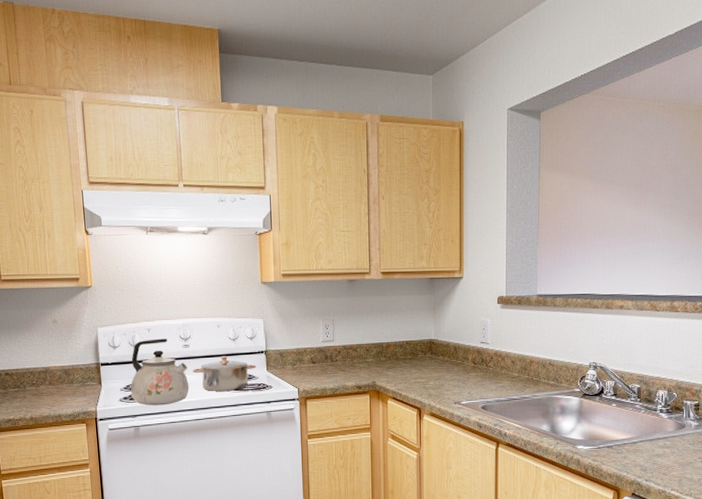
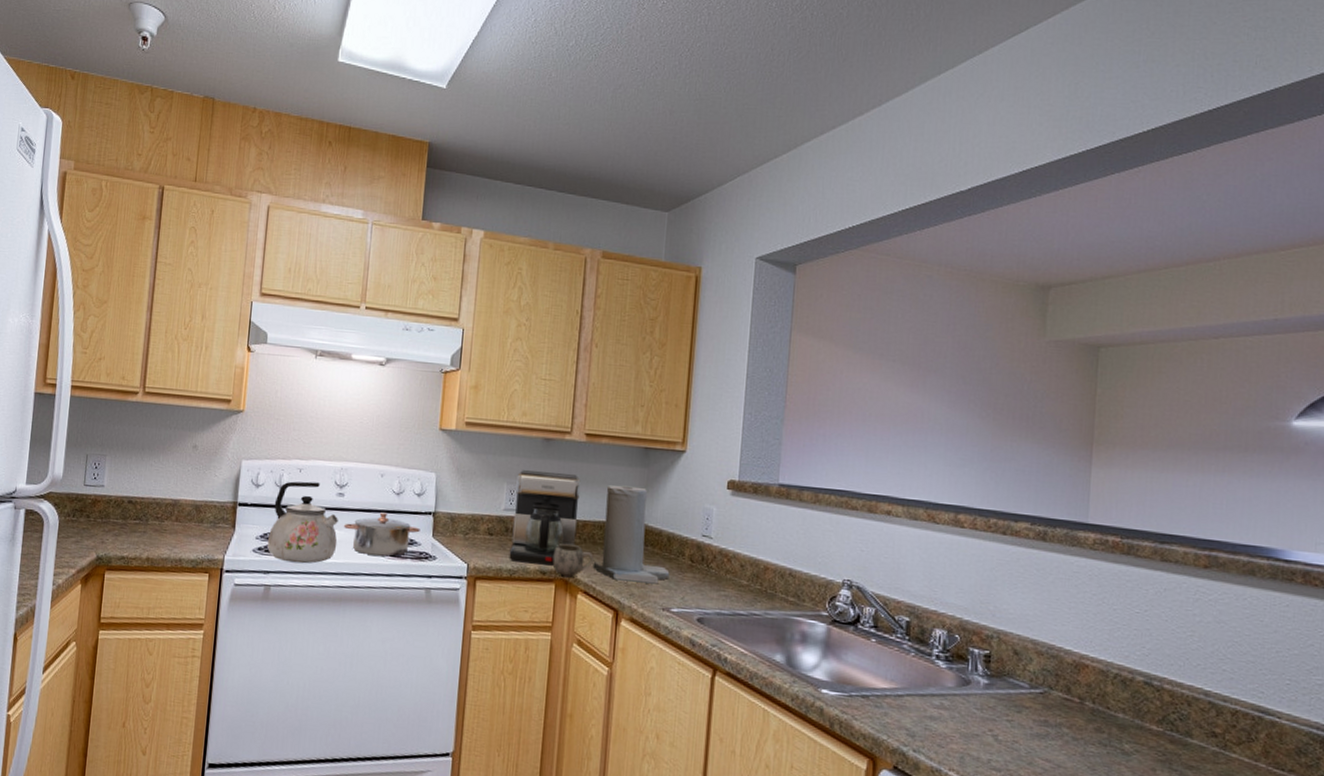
coffee maker: none [330,306,382,382] -> present [509,469,581,564]
mug: none [365,362,399,389] -> present [552,543,595,578]
paper towel: none [397,310,458,385] -> present [592,484,670,585]

